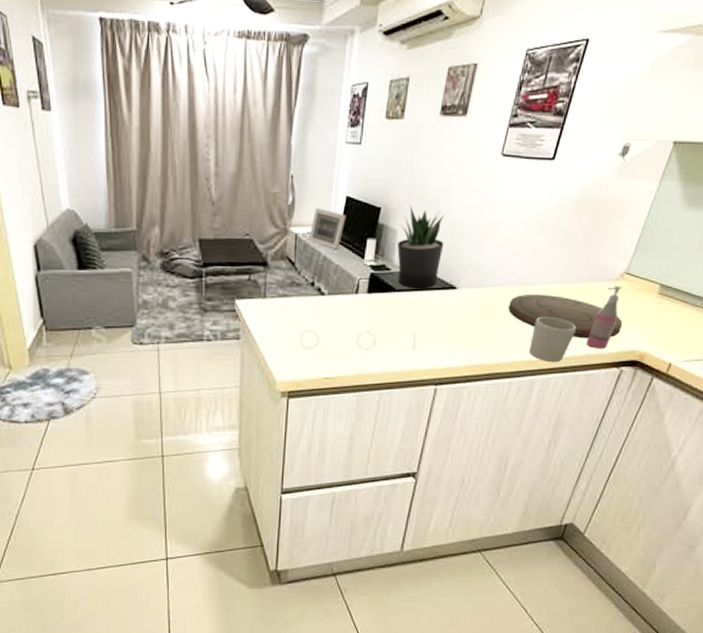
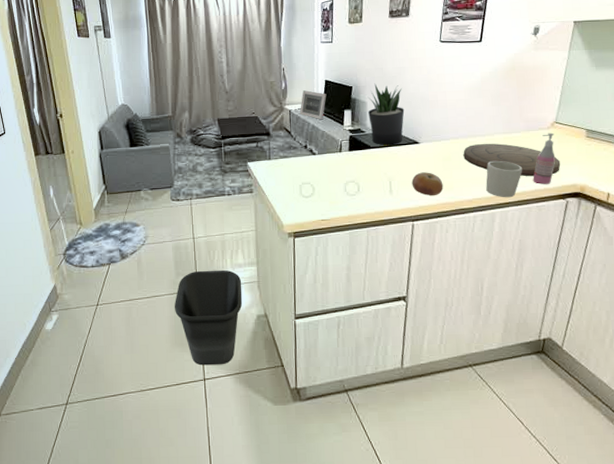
waste bin: none [131,432,219,543] -> present [174,269,243,366]
fruit: none [440,325,479,356] -> present [412,172,443,196]

